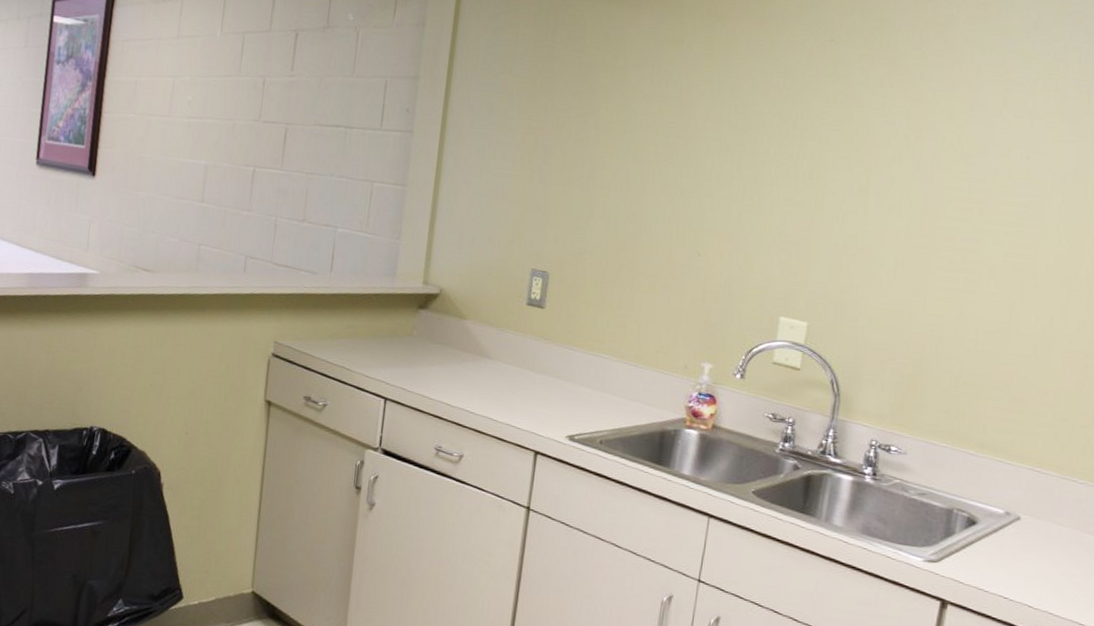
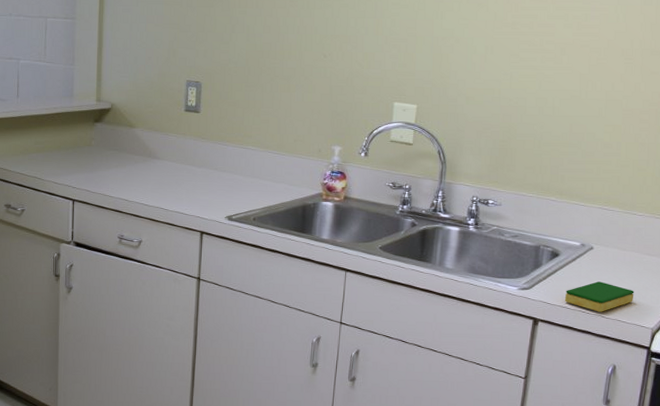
dish sponge: none [981,561,1072,601] -> present [564,281,635,312]

